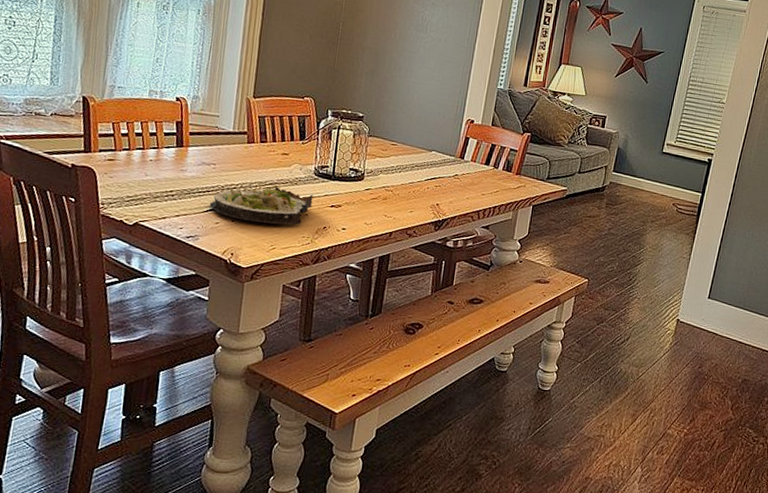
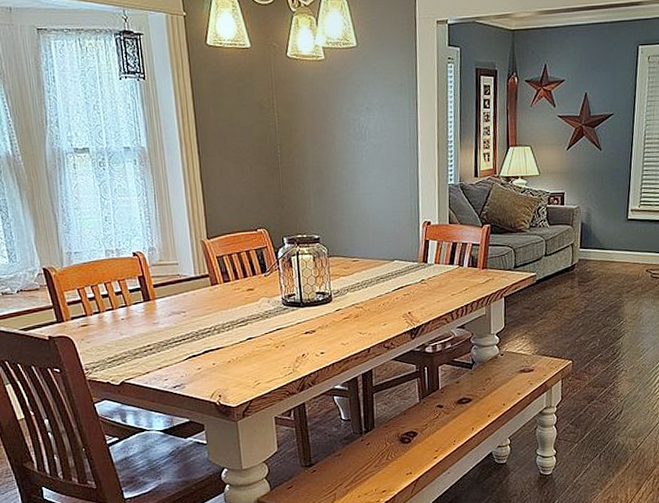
salad plate: present [210,185,314,225] -> none [188,322,287,362]

